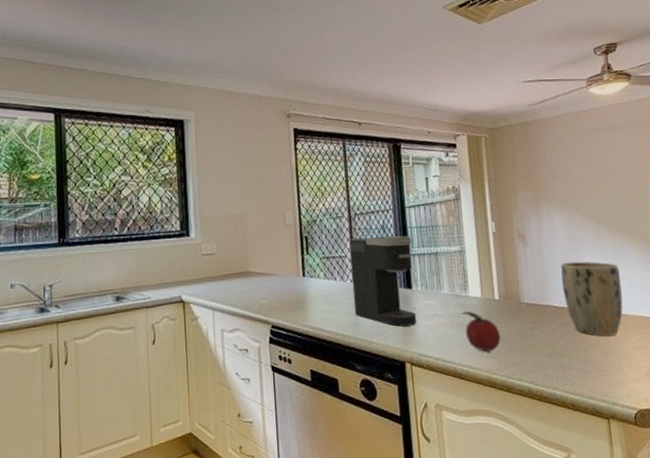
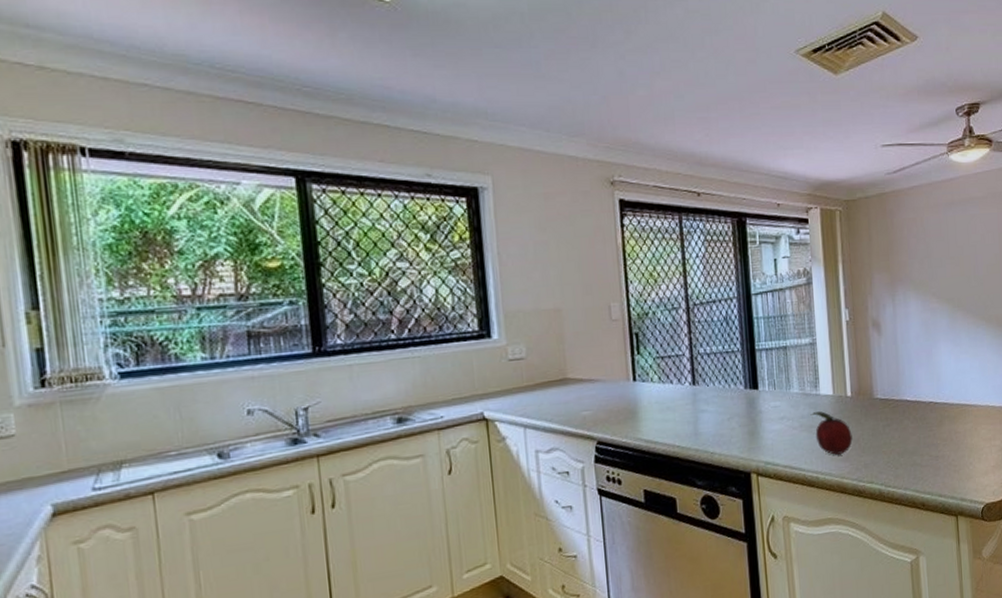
coffee maker: present [349,235,416,327] -> none [687,328,763,434]
plant pot: present [561,261,623,336] -> none [915,350,975,430]

